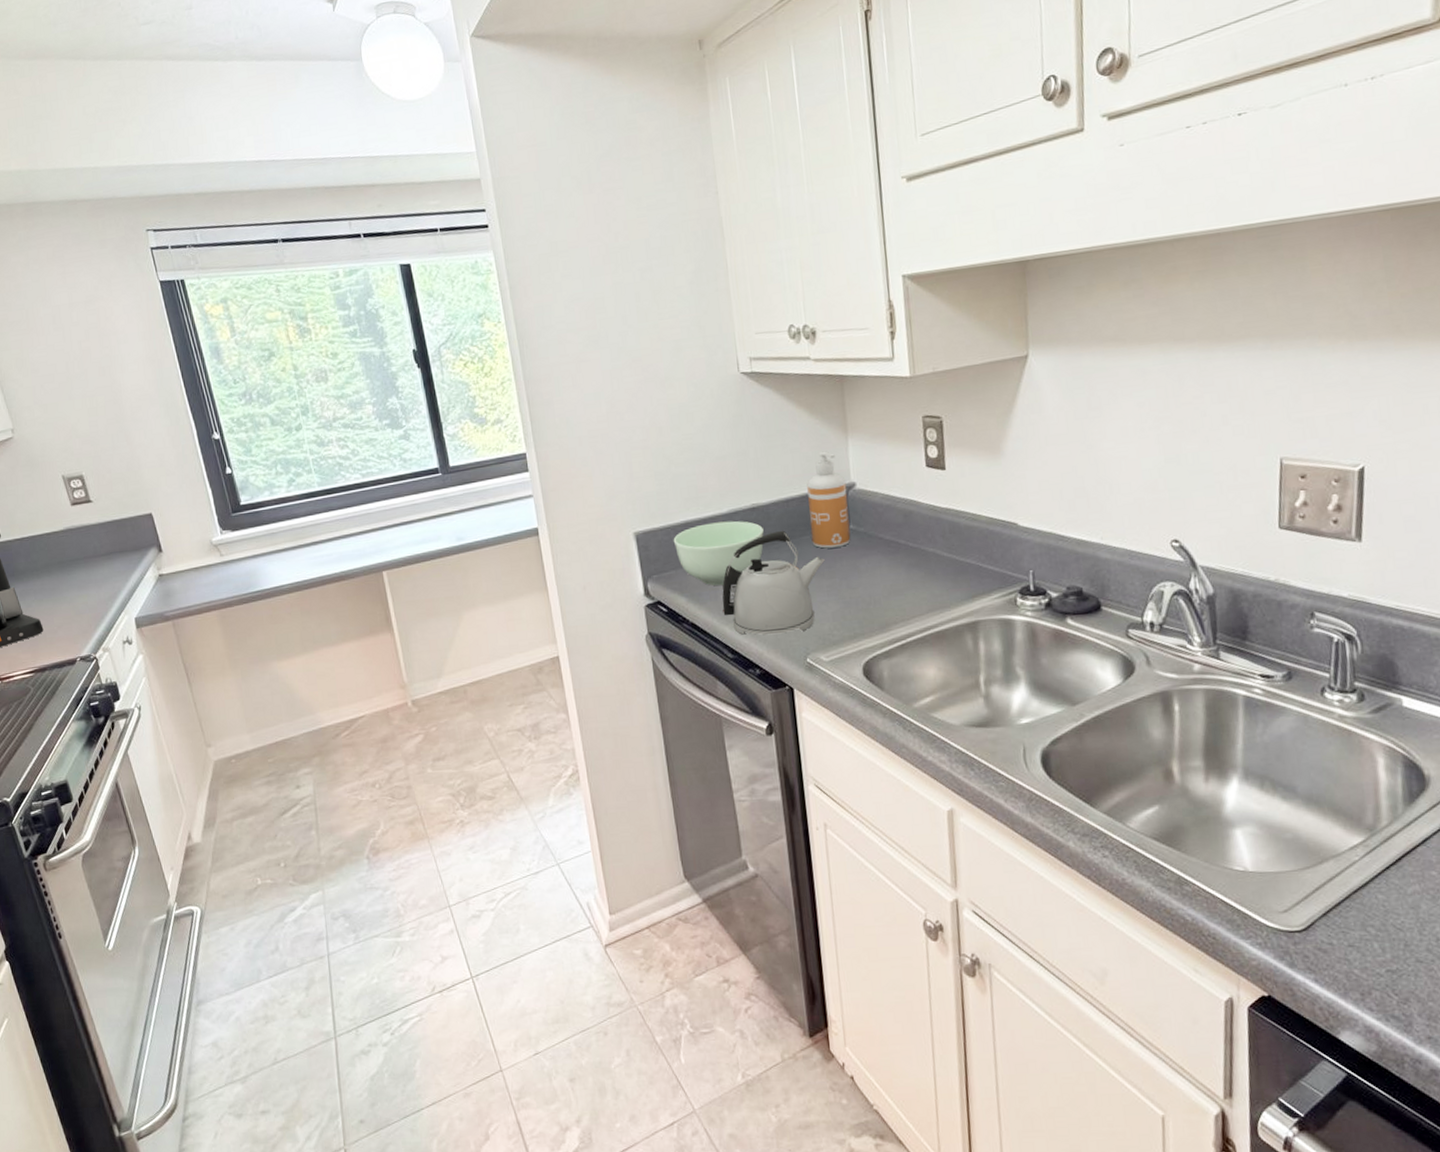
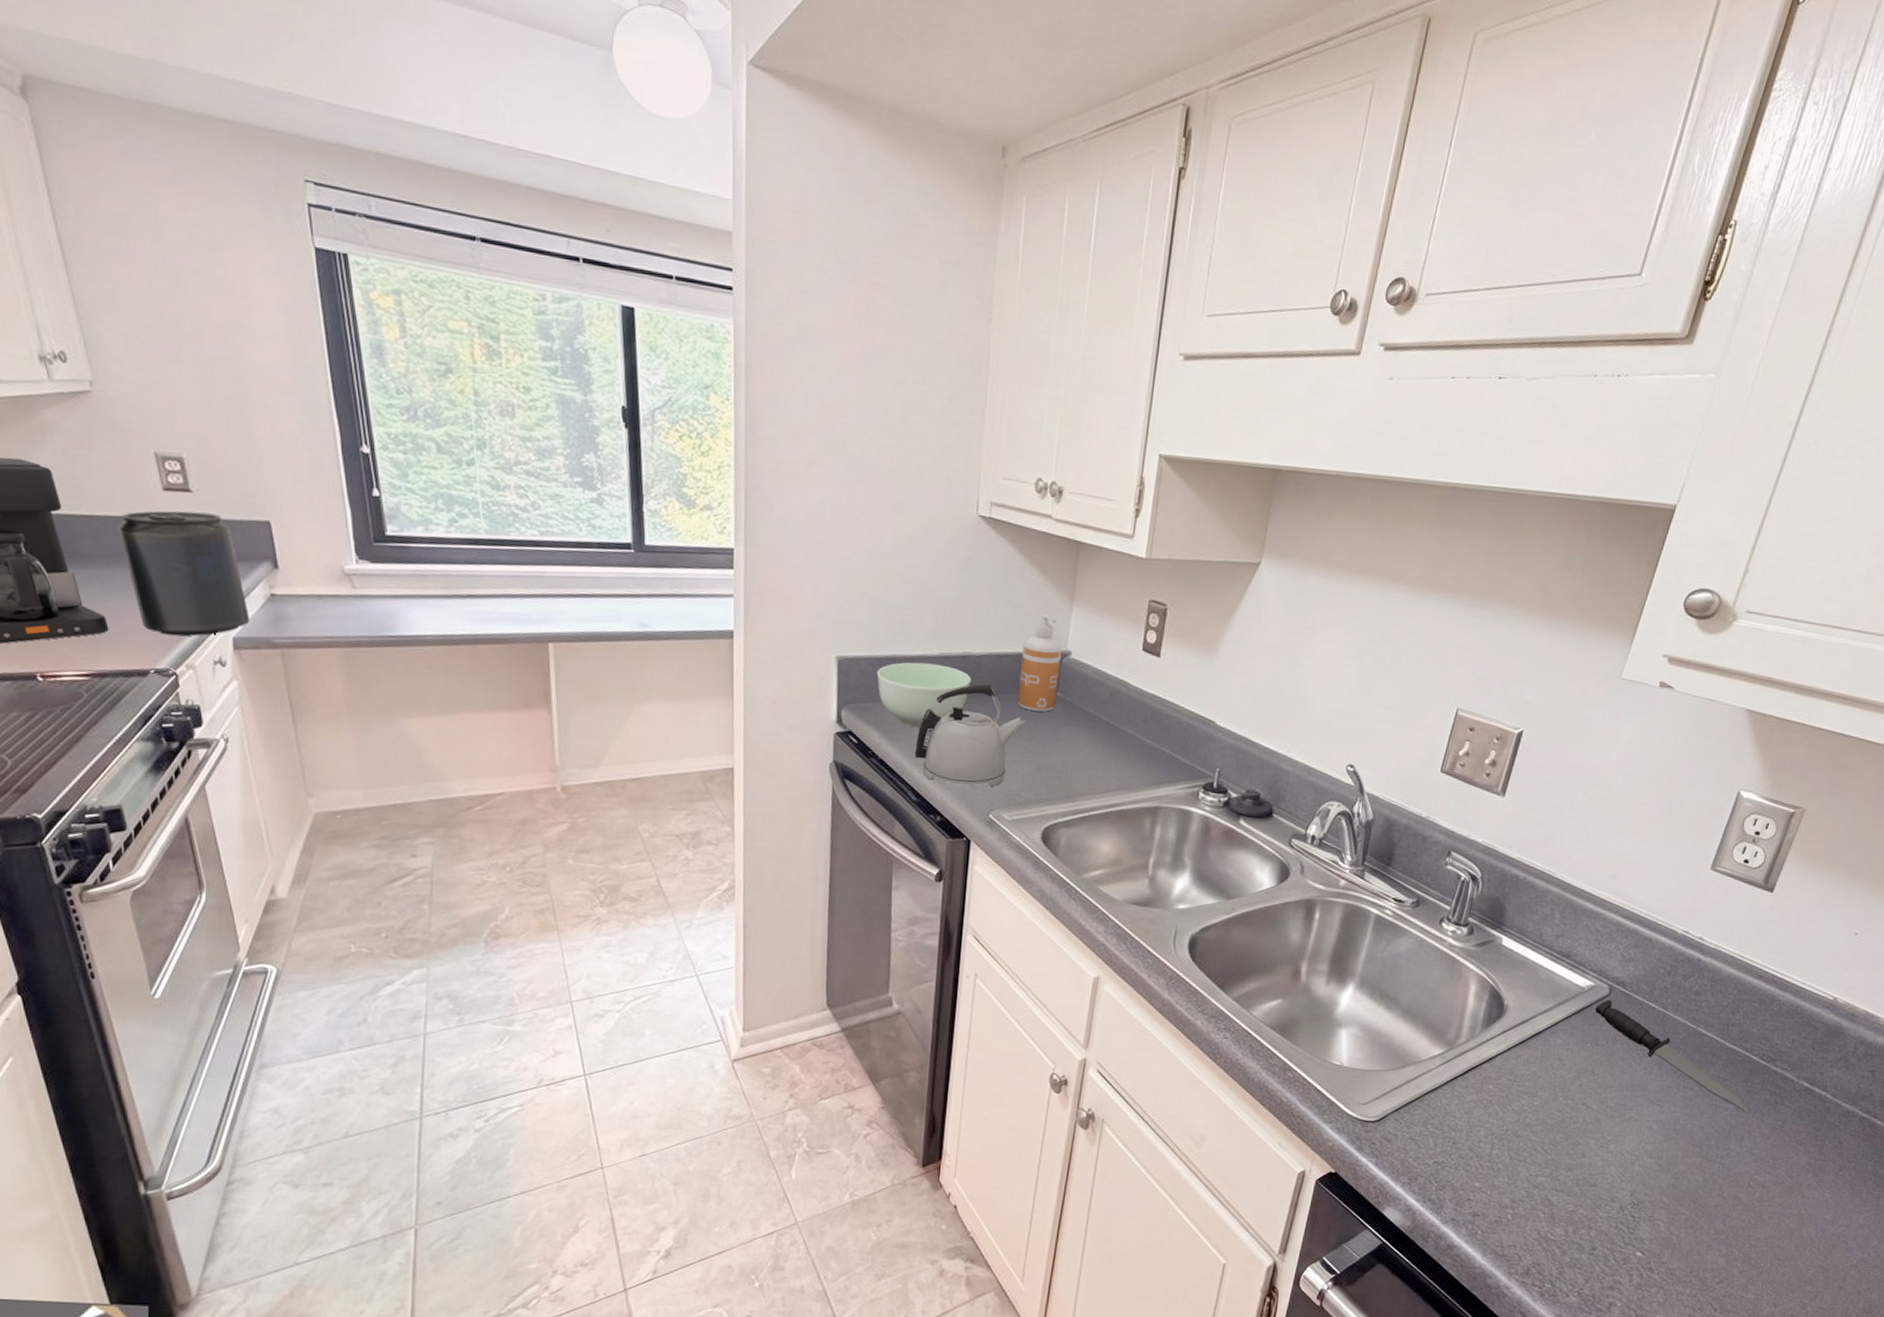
soda can: none [42,516,146,626] -> present [118,511,250,636]

